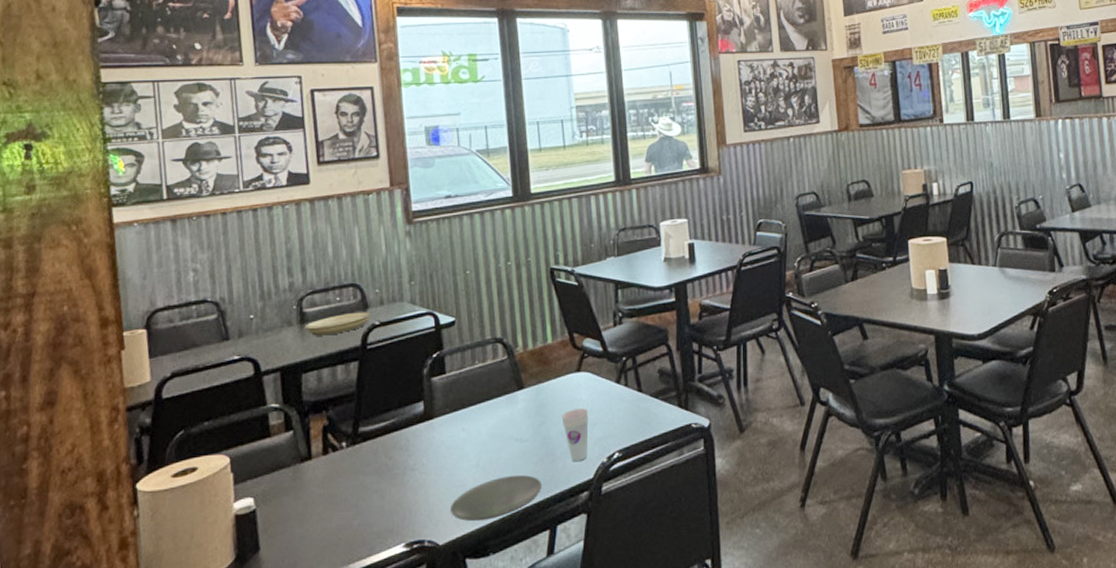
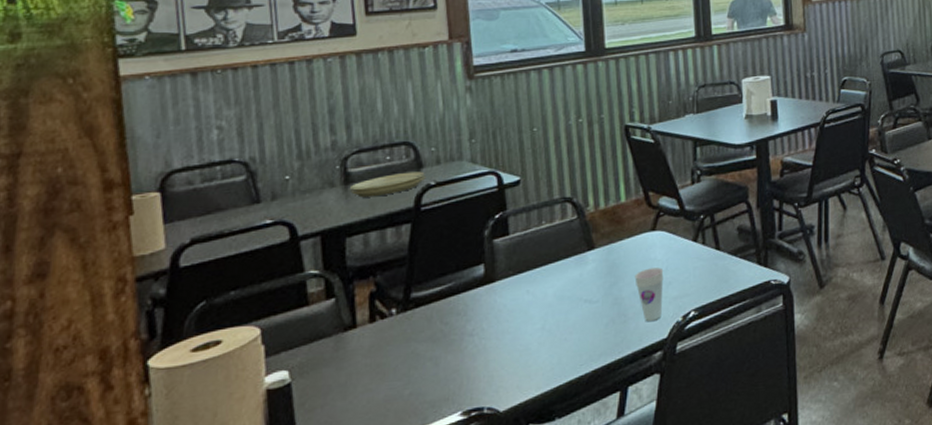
plate: present [451,475,541,521] -> none [513,337,612,386]

